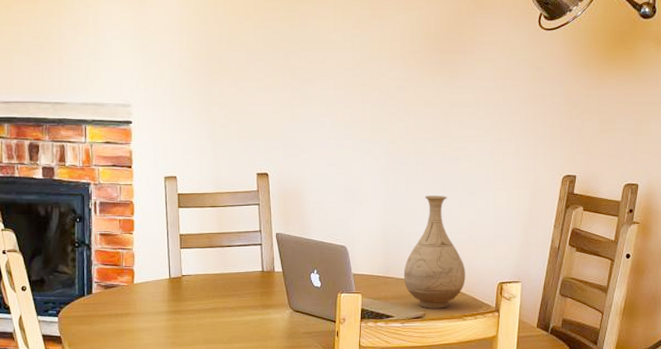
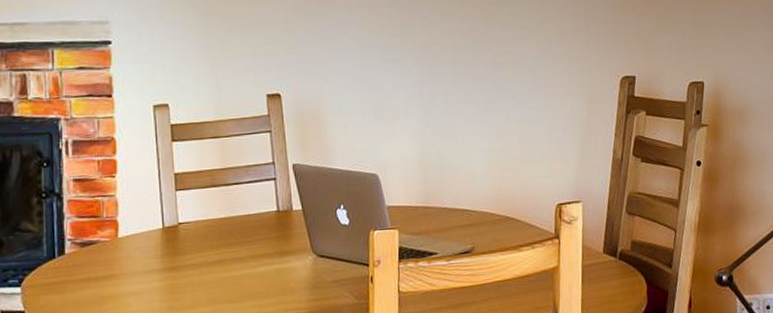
vase: present [403,196,466,309] -> none [446,108,519,241]

